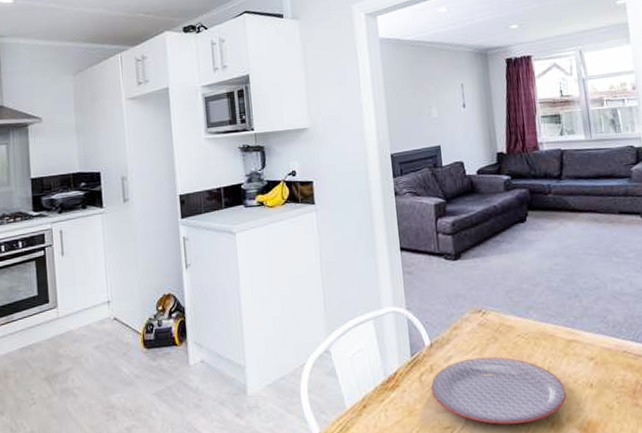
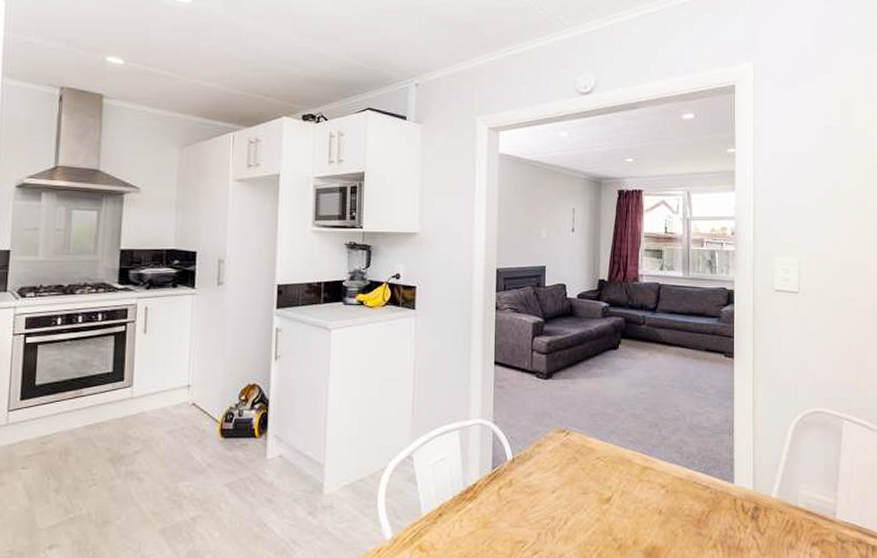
plate: present [431,356,567,425] -> none [508,476,637,543]

